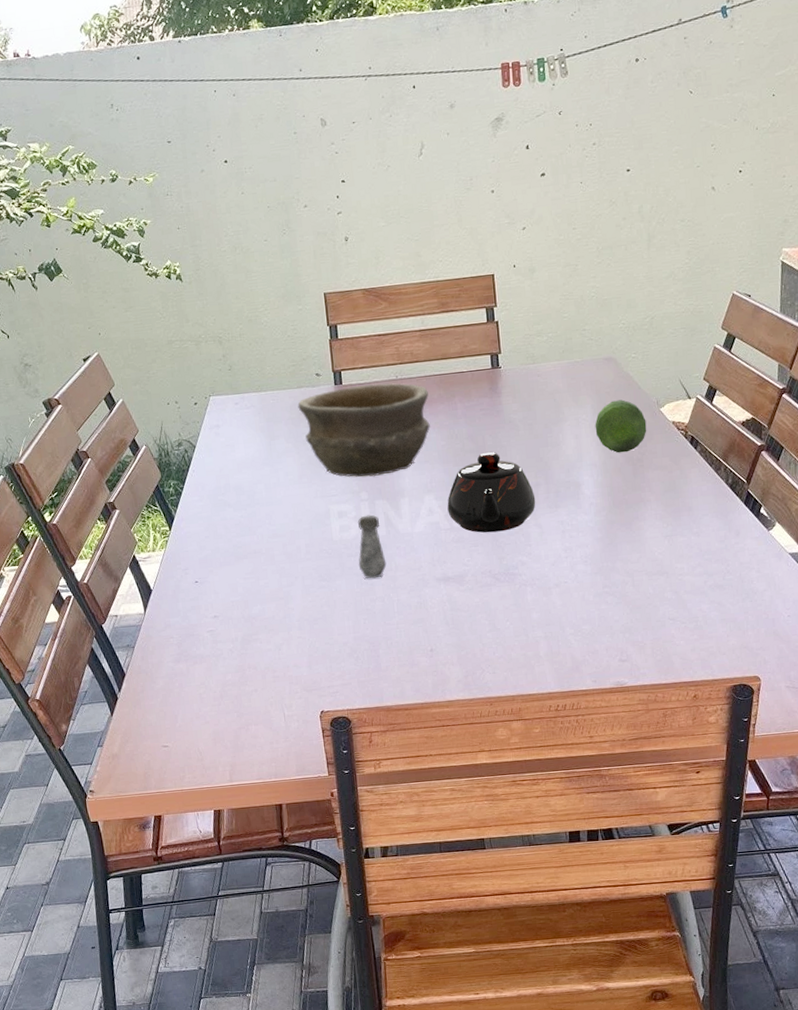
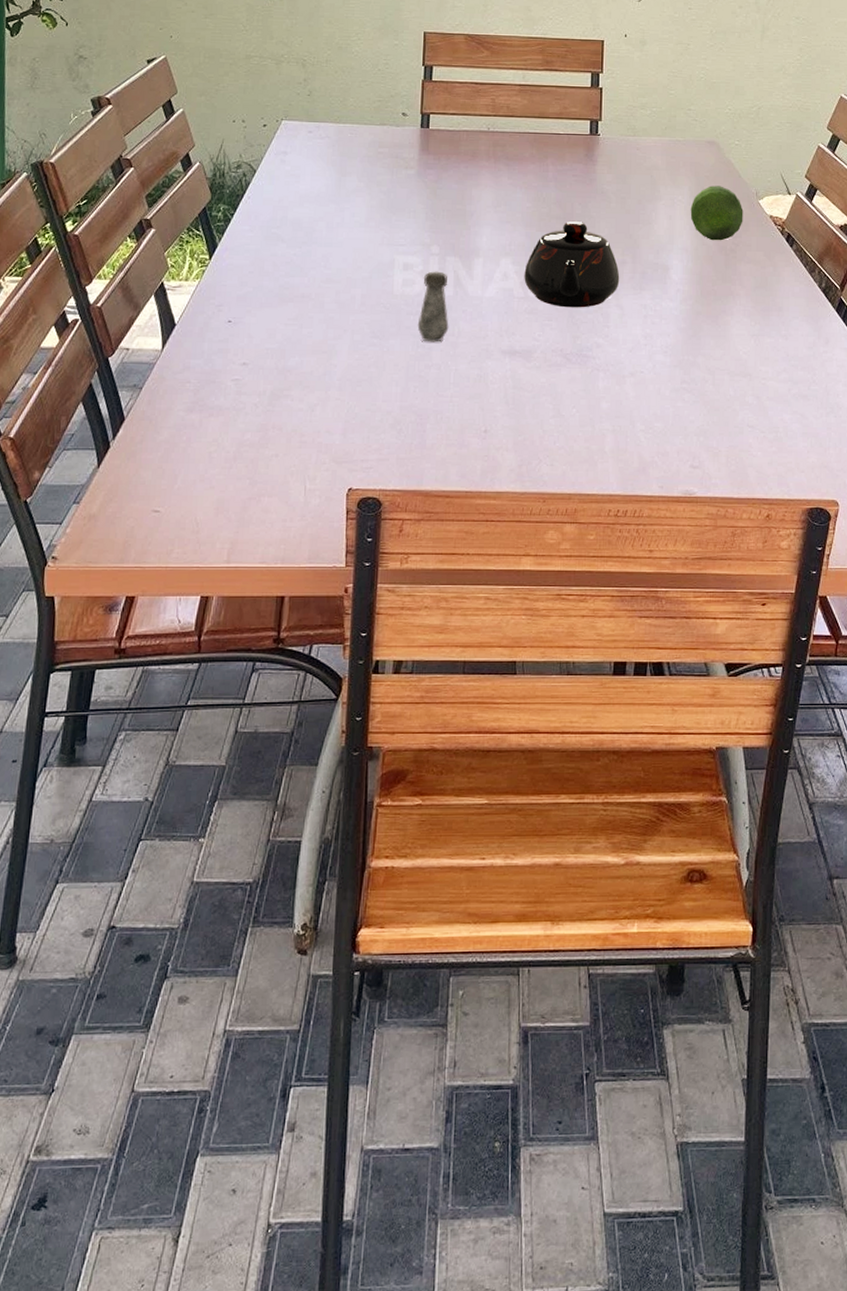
bowl: present [297,382,430,478] -> none [377,132,520,231]

